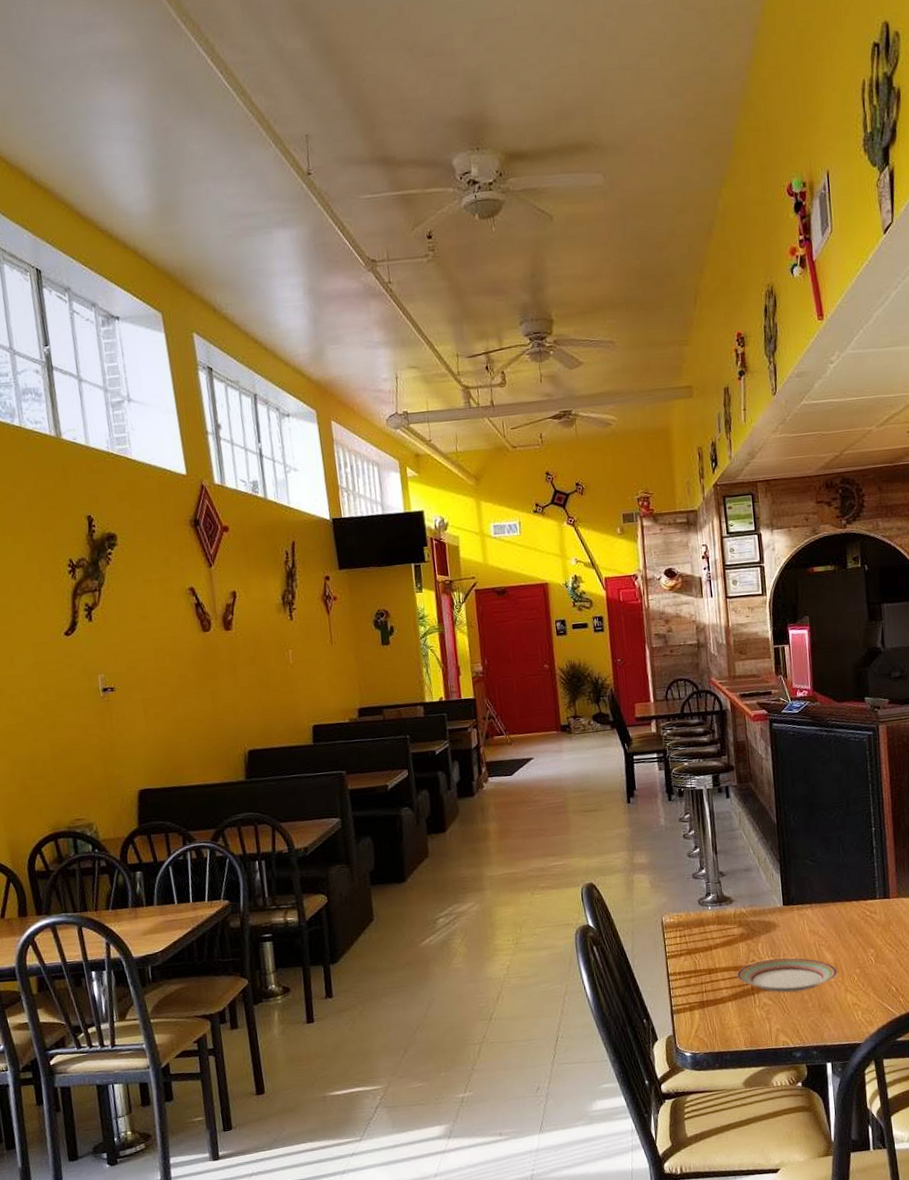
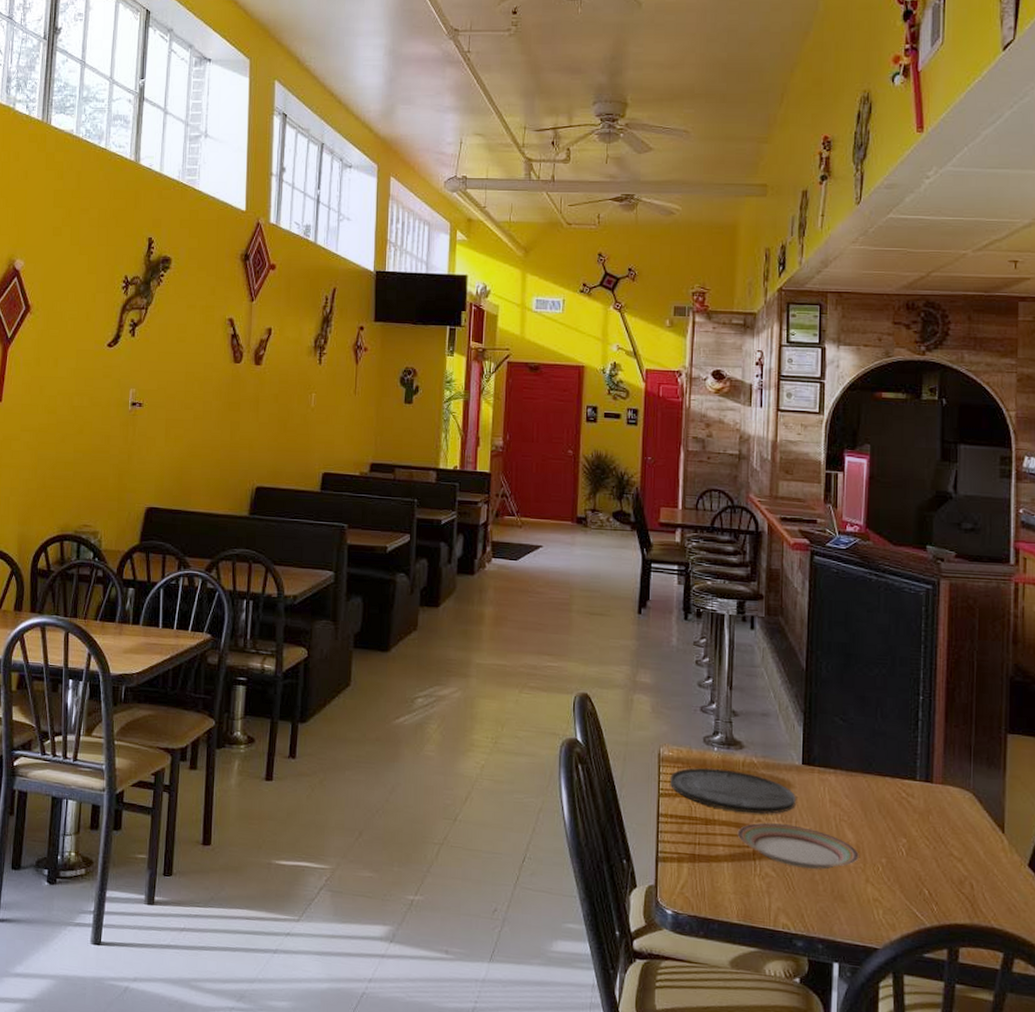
plate: none [674,922,782,958] -> present [670,767,796,814]

